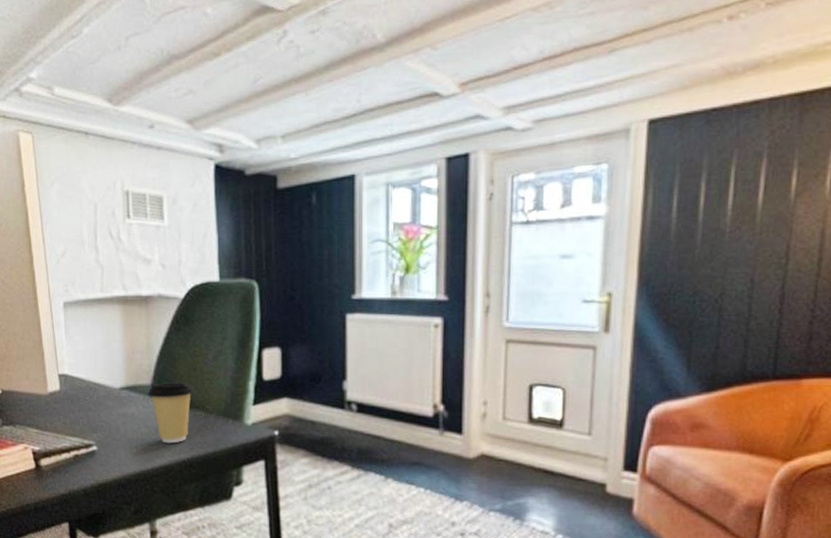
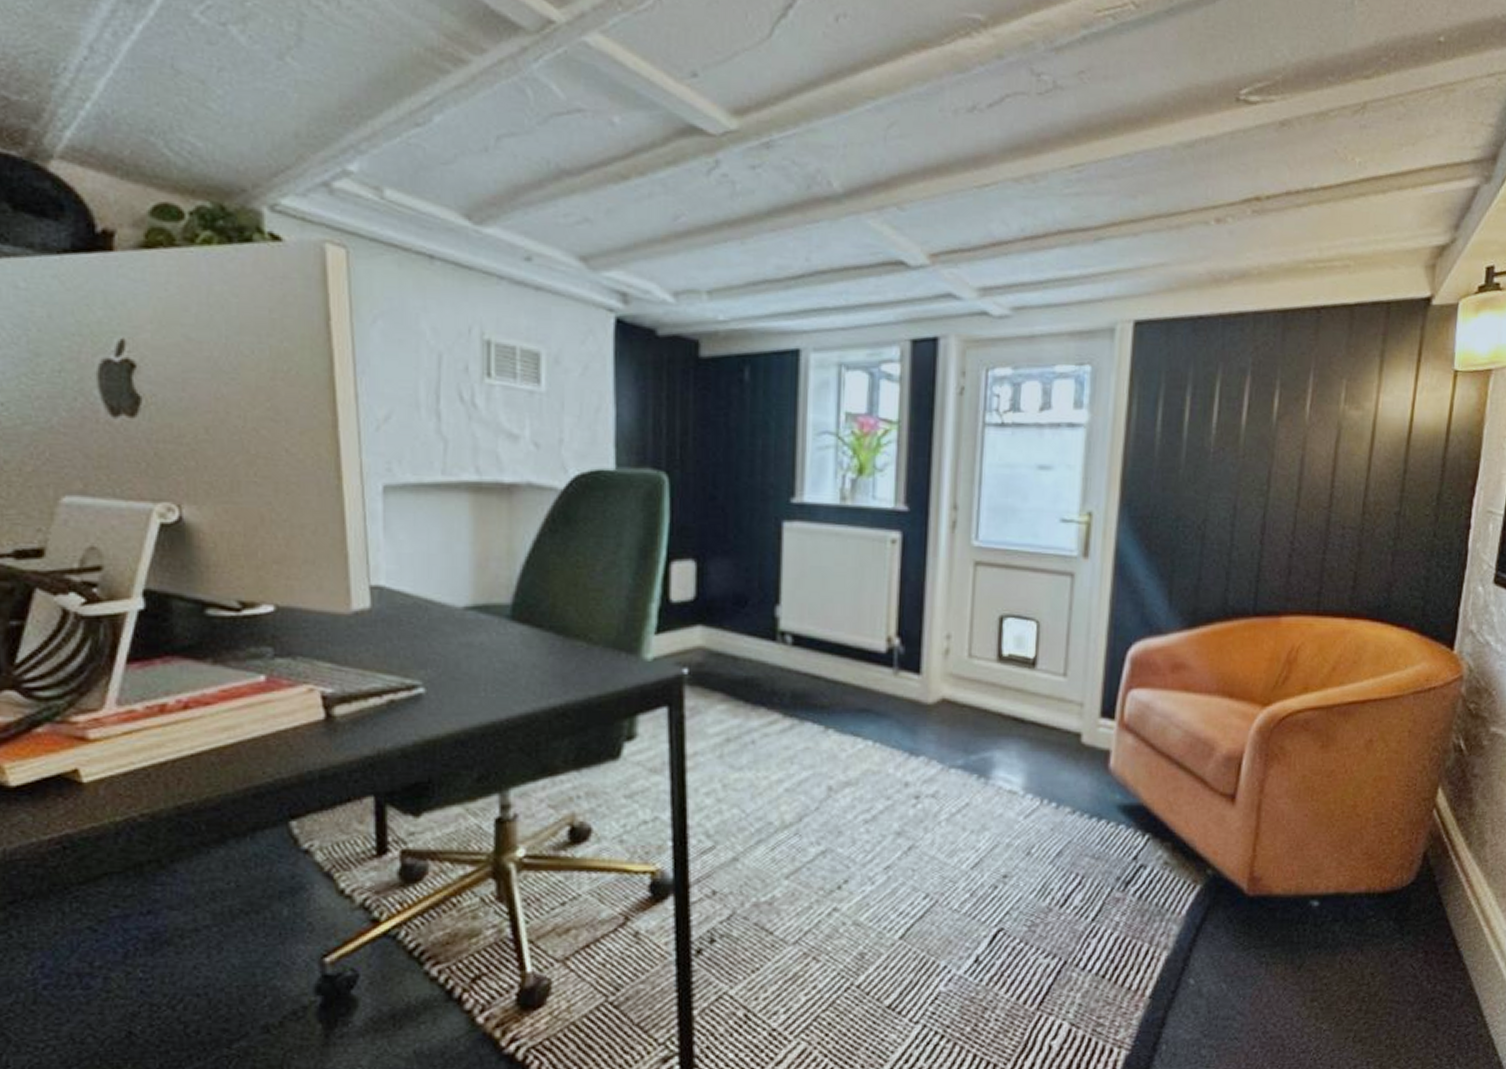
coffee cup: present [148,381,194,444] -> none [506,601,573,684]

